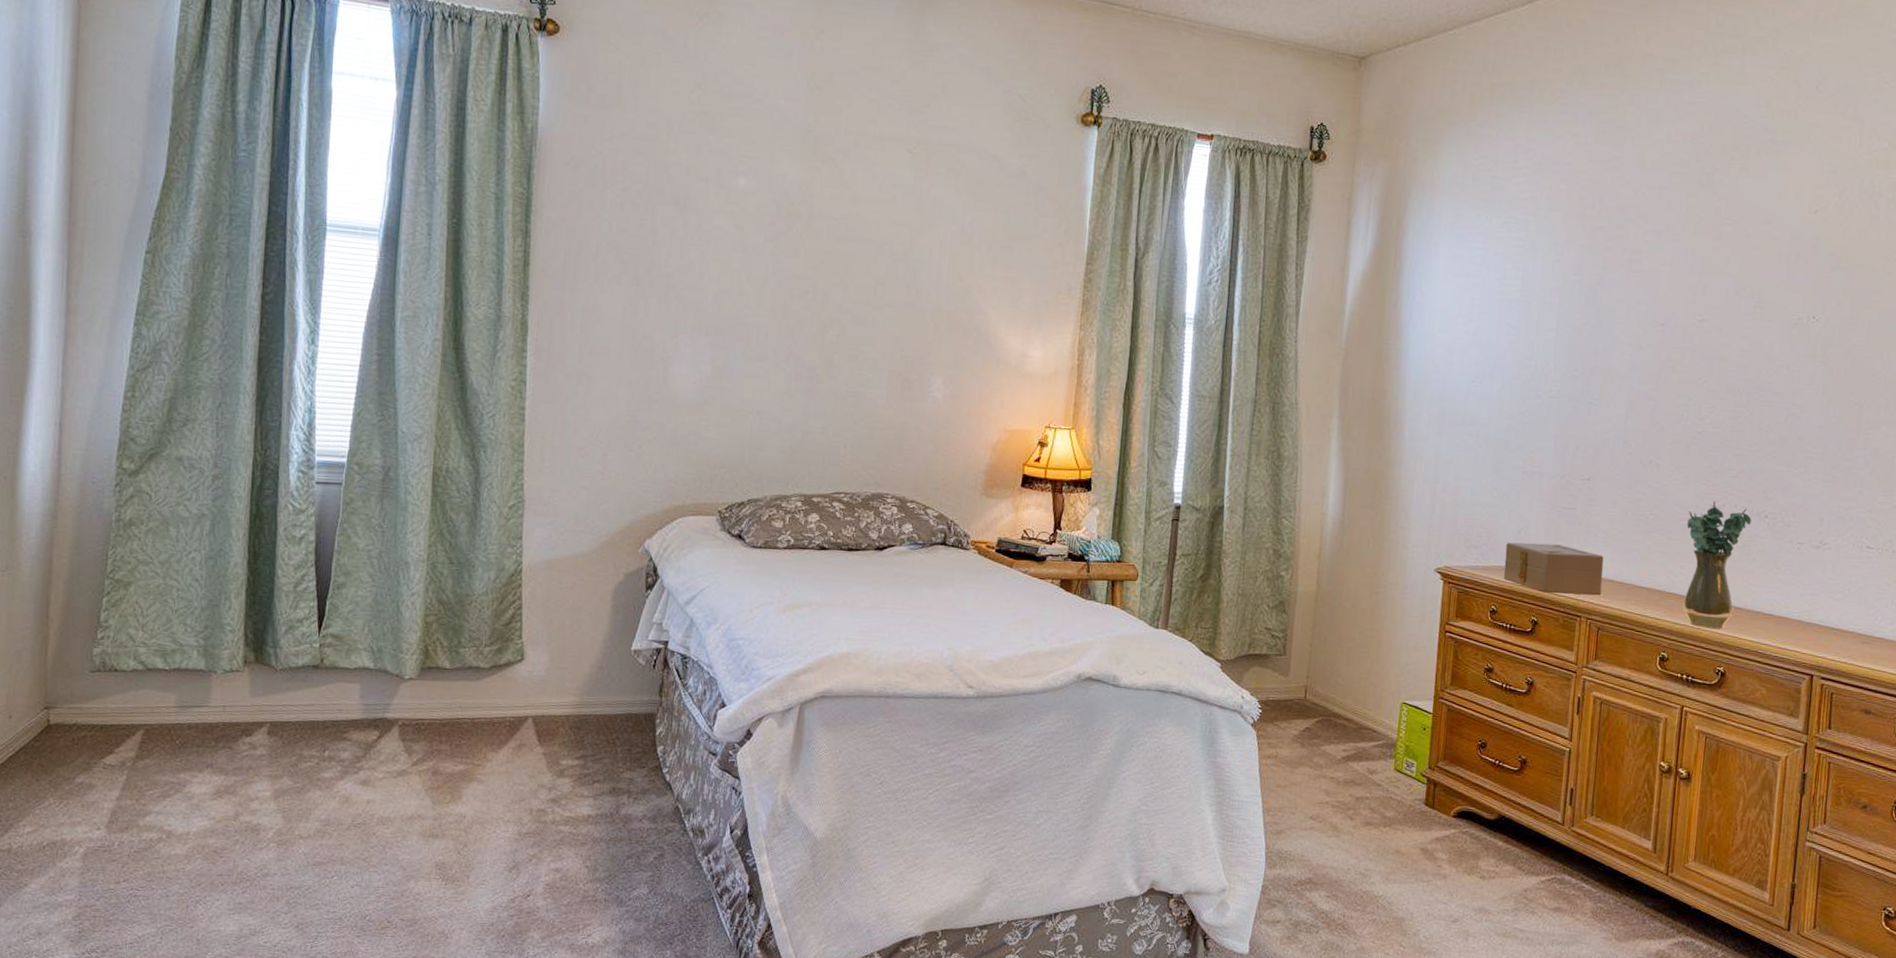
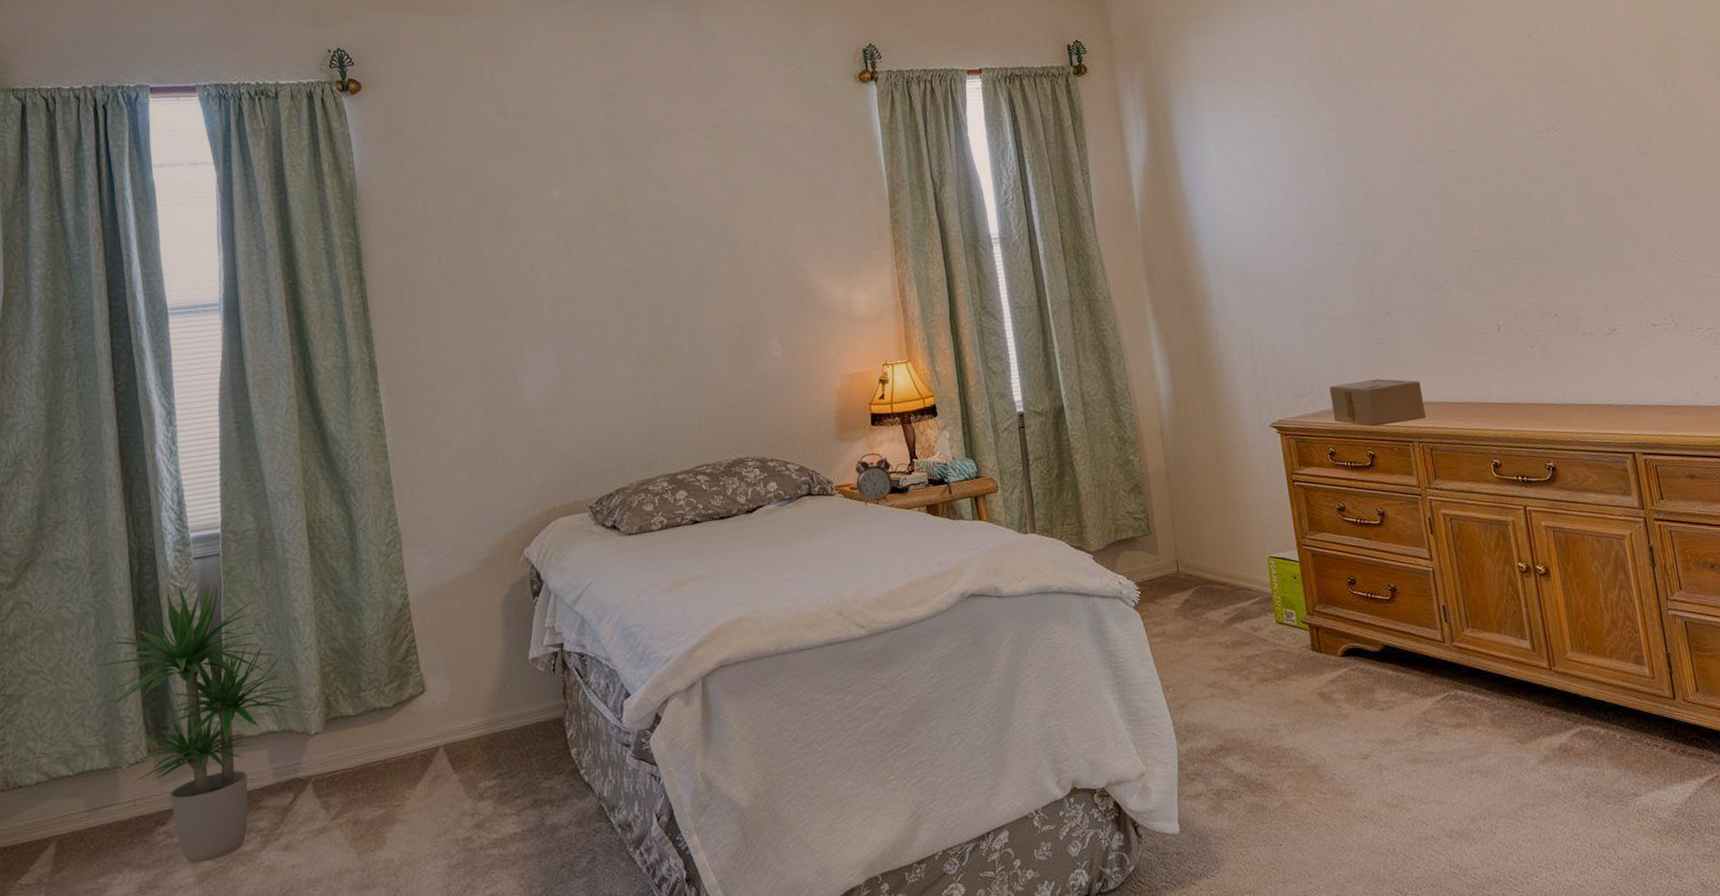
potted plant: none [209,506,401,780] -> present [100,580,301,863]
alarm clock: none [993,514,1033,568] -> present [854,452,893,505]
vase: present [1683,501,1752,630] -> none [1486,310,1548,430]

